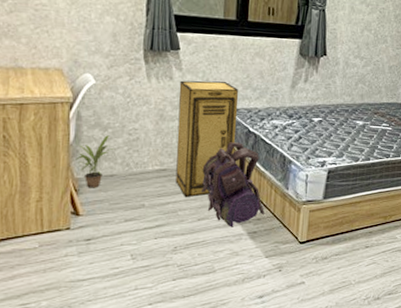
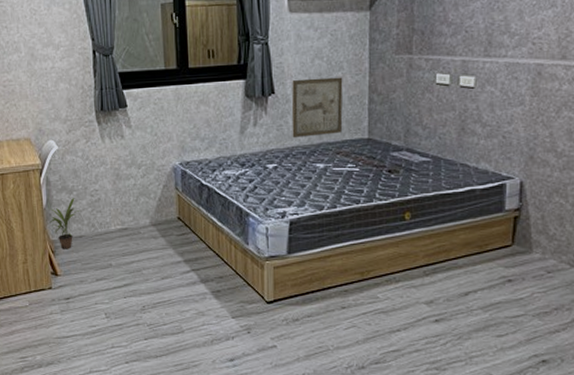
storage cabinet: present [175,80,239,198] -> none [130,135,190,257]
backpack: present [200,142,266,227] -> none [160,197,227,286]
wall art: none [338,45,386,97] -> present [291,77,343,138]

